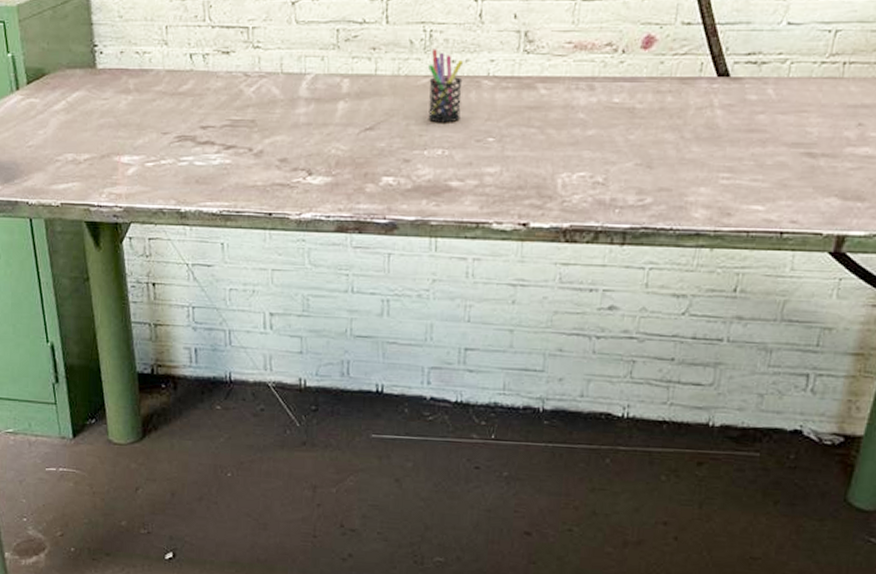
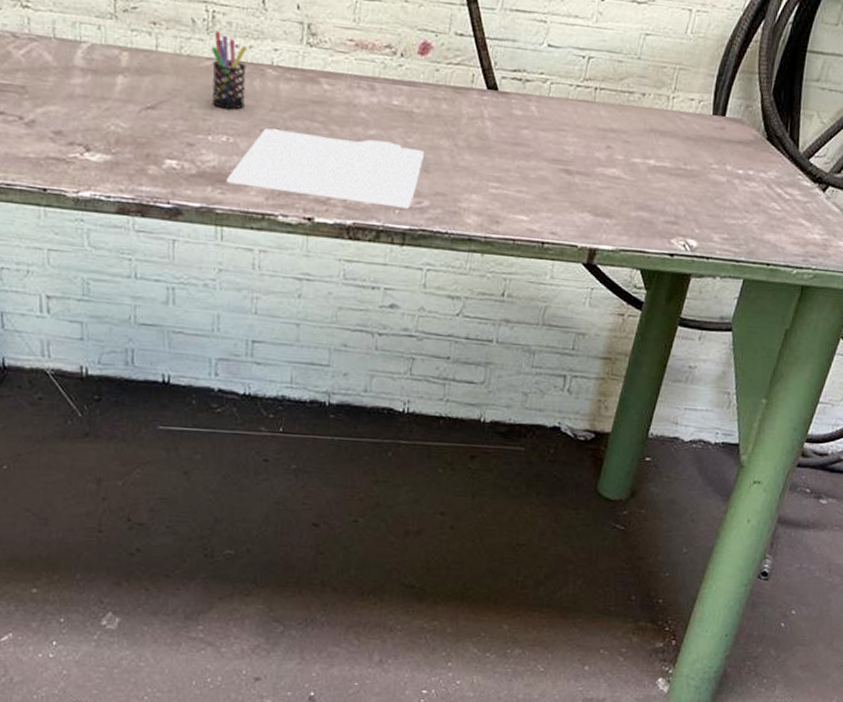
clipboard: none [442,138,647,207] -> present [227,128,424,209]

